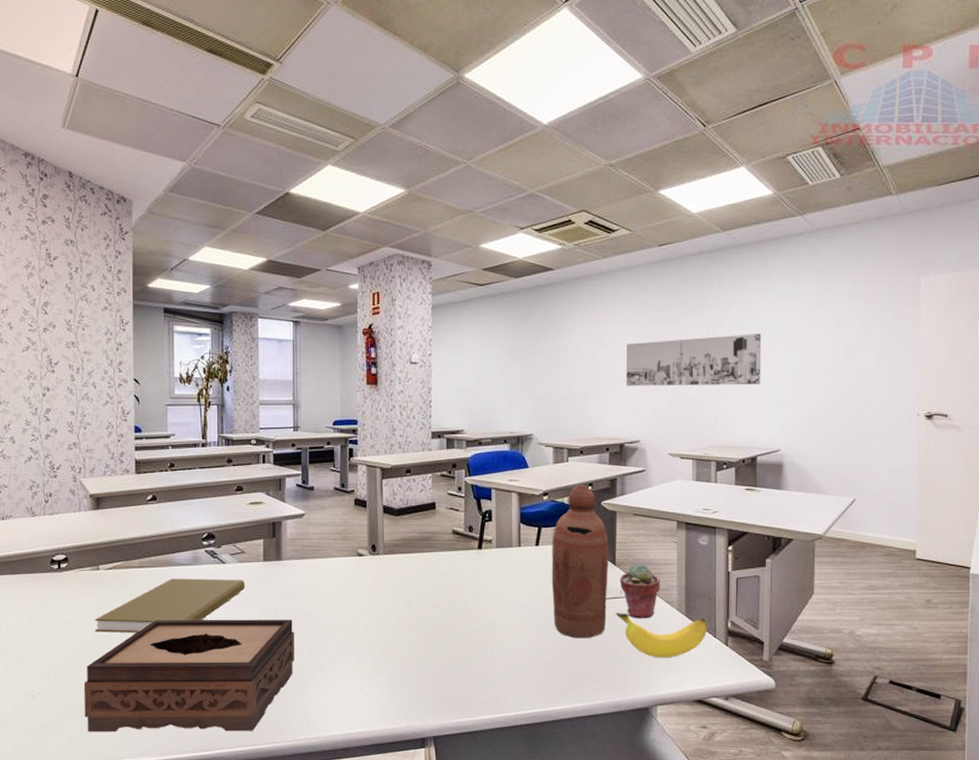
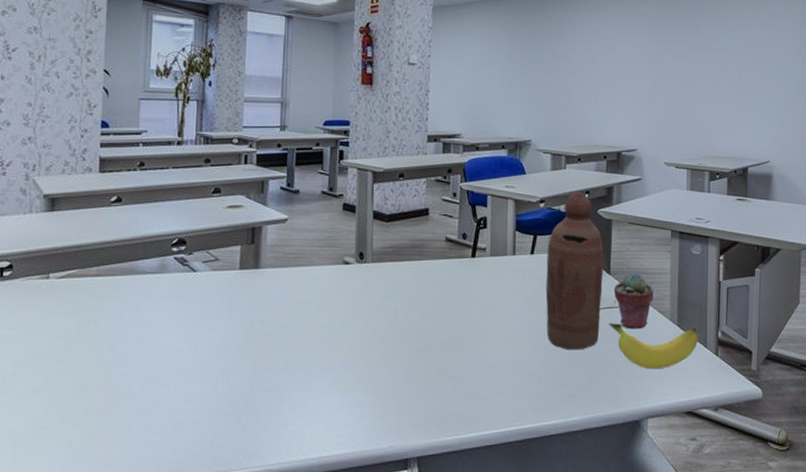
tissue box: present [84,619,294,732] -> none [20,333,270,463]
book: present [94,578,246,633] -> none [39,288,218,349]
wall art: present [626,334,762,386] -> none [625,48,754,98]

